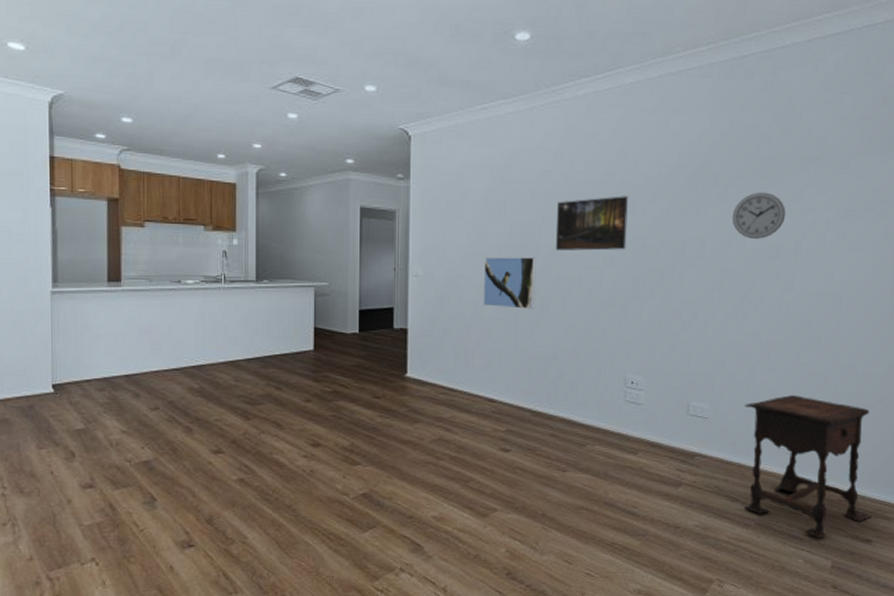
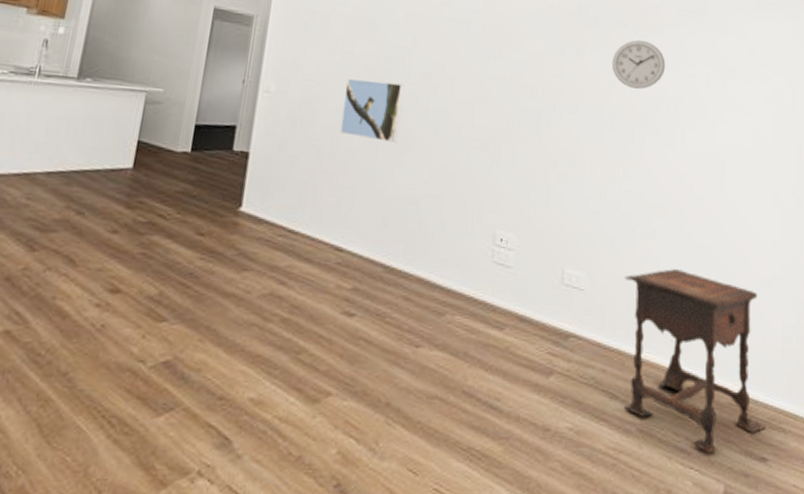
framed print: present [555,196,629,251] -> none [425,26,507,86]

